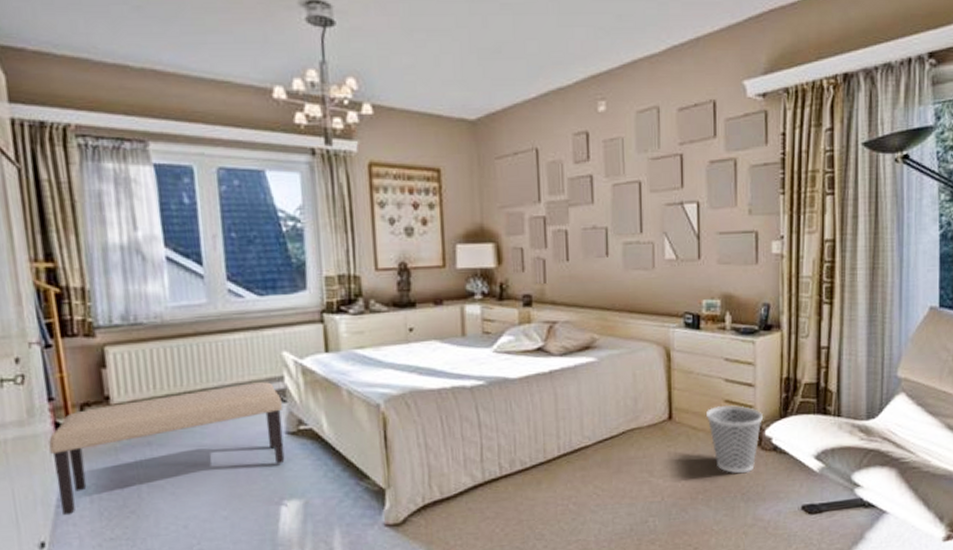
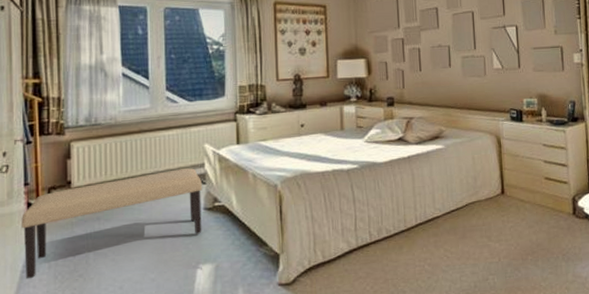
wastebasket: present [707,404,763,474] -> none [531,181,575,238]

